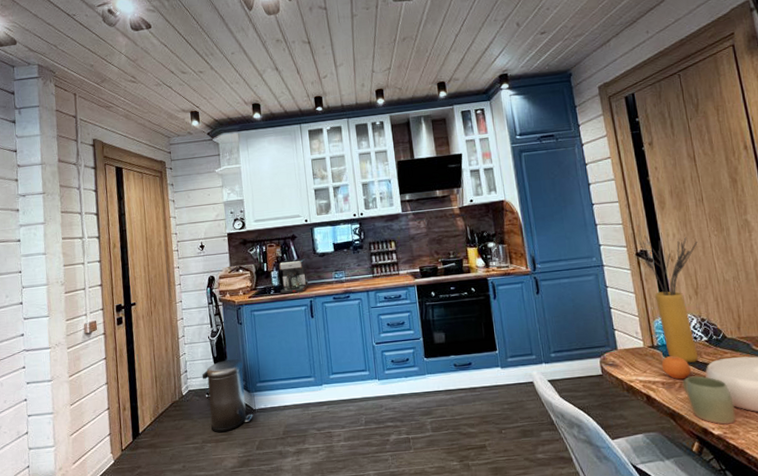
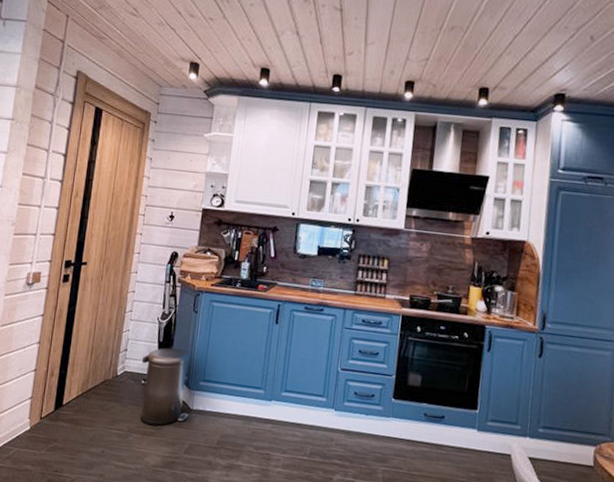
coffee maker: present [279,257,309,295] -> none [247,252,284,294]

